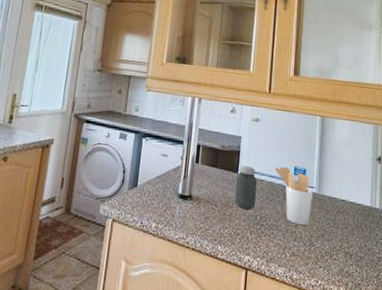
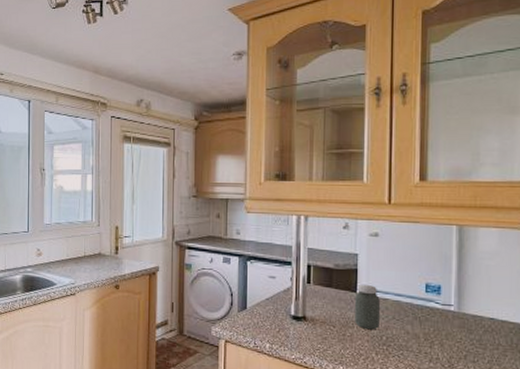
utensil holder: present [274,166,313,226] -> none [400,283,451,347]

